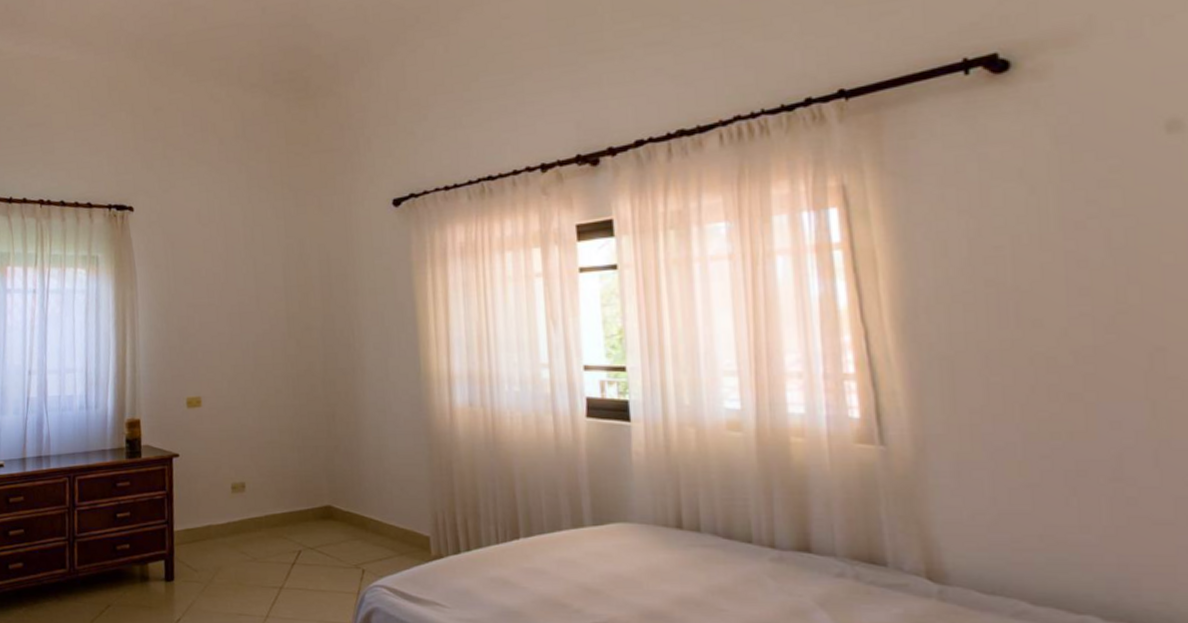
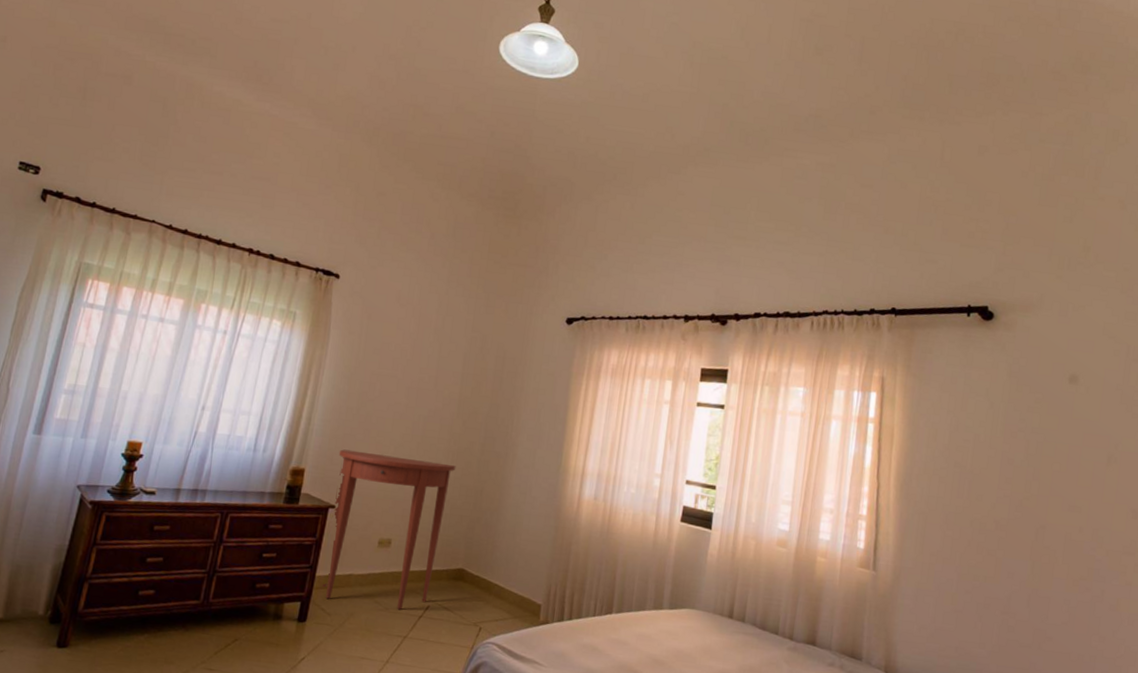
console table: none [170,391,299,559] -> present [322,449,456,610]

